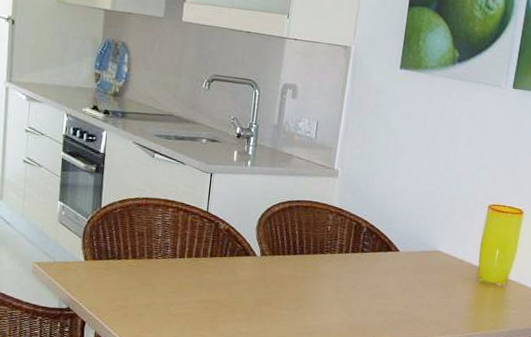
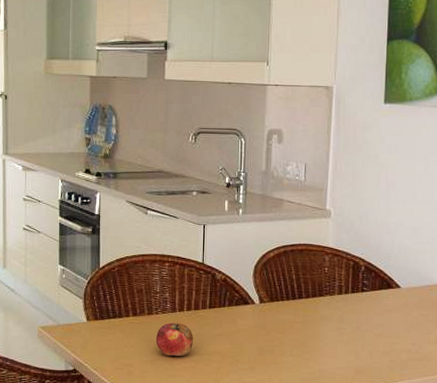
fruit: none [153,268,192,302] -> present [155,323,193,357]

